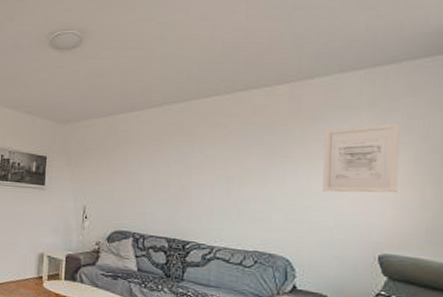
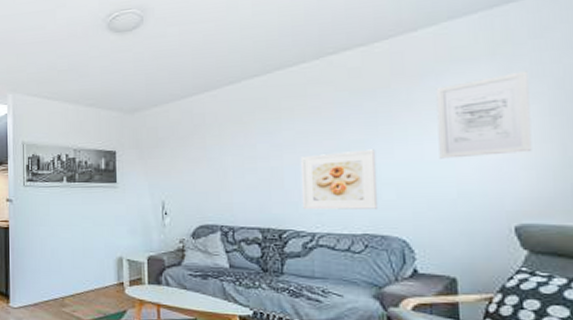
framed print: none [204,177,271,230] -> present [300,149,379,210]

